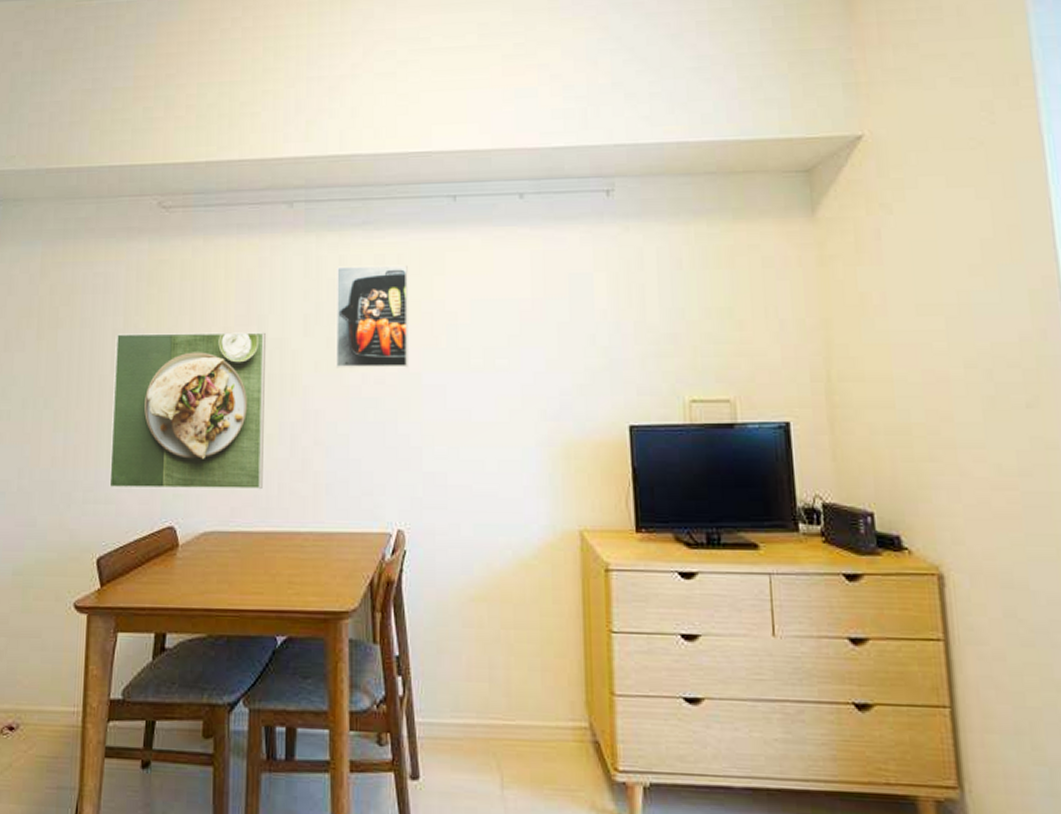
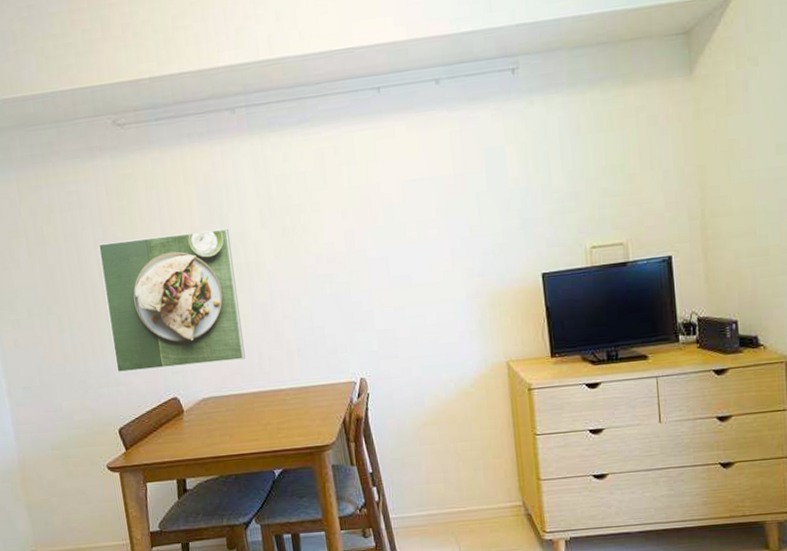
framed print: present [335,265,408,368] -> none [281,155,354,253]

